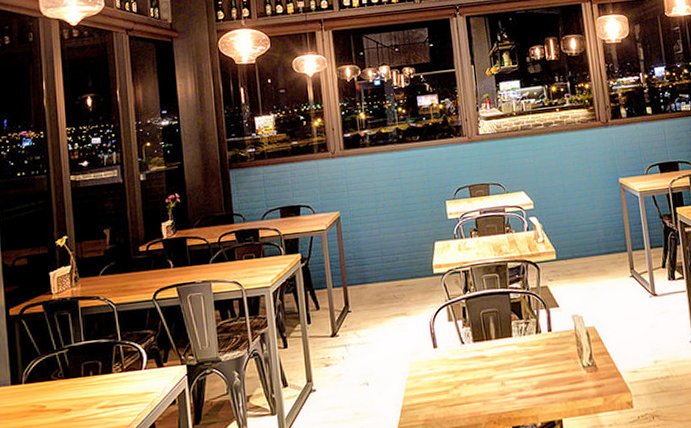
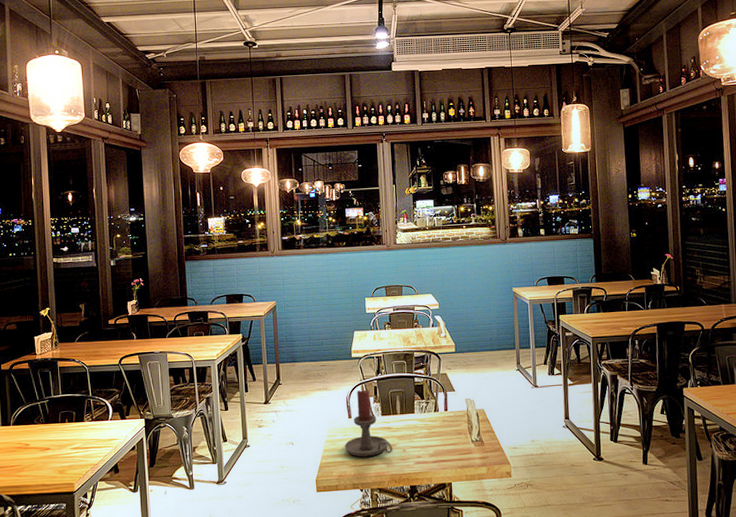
candle holder: none [430,312,489,395] -> present [344,390,392,457]

